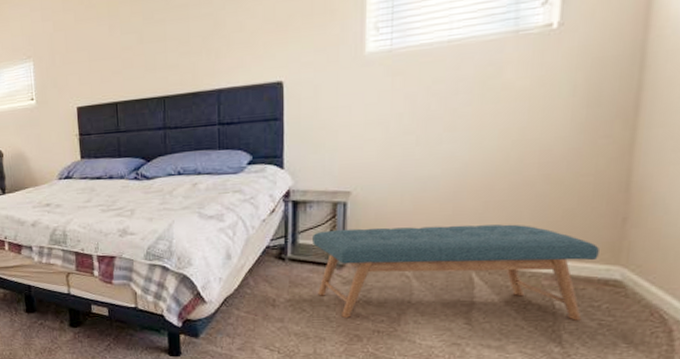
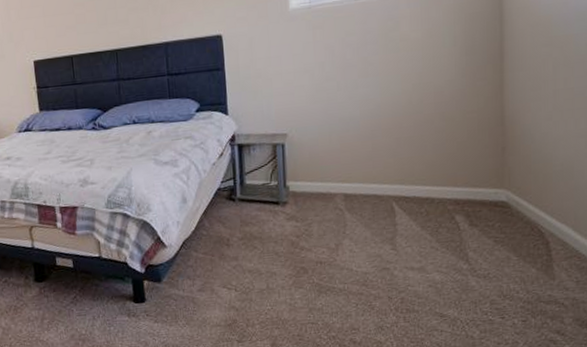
bench: present [313,224,599,320] -> none [258,157,488,252]

